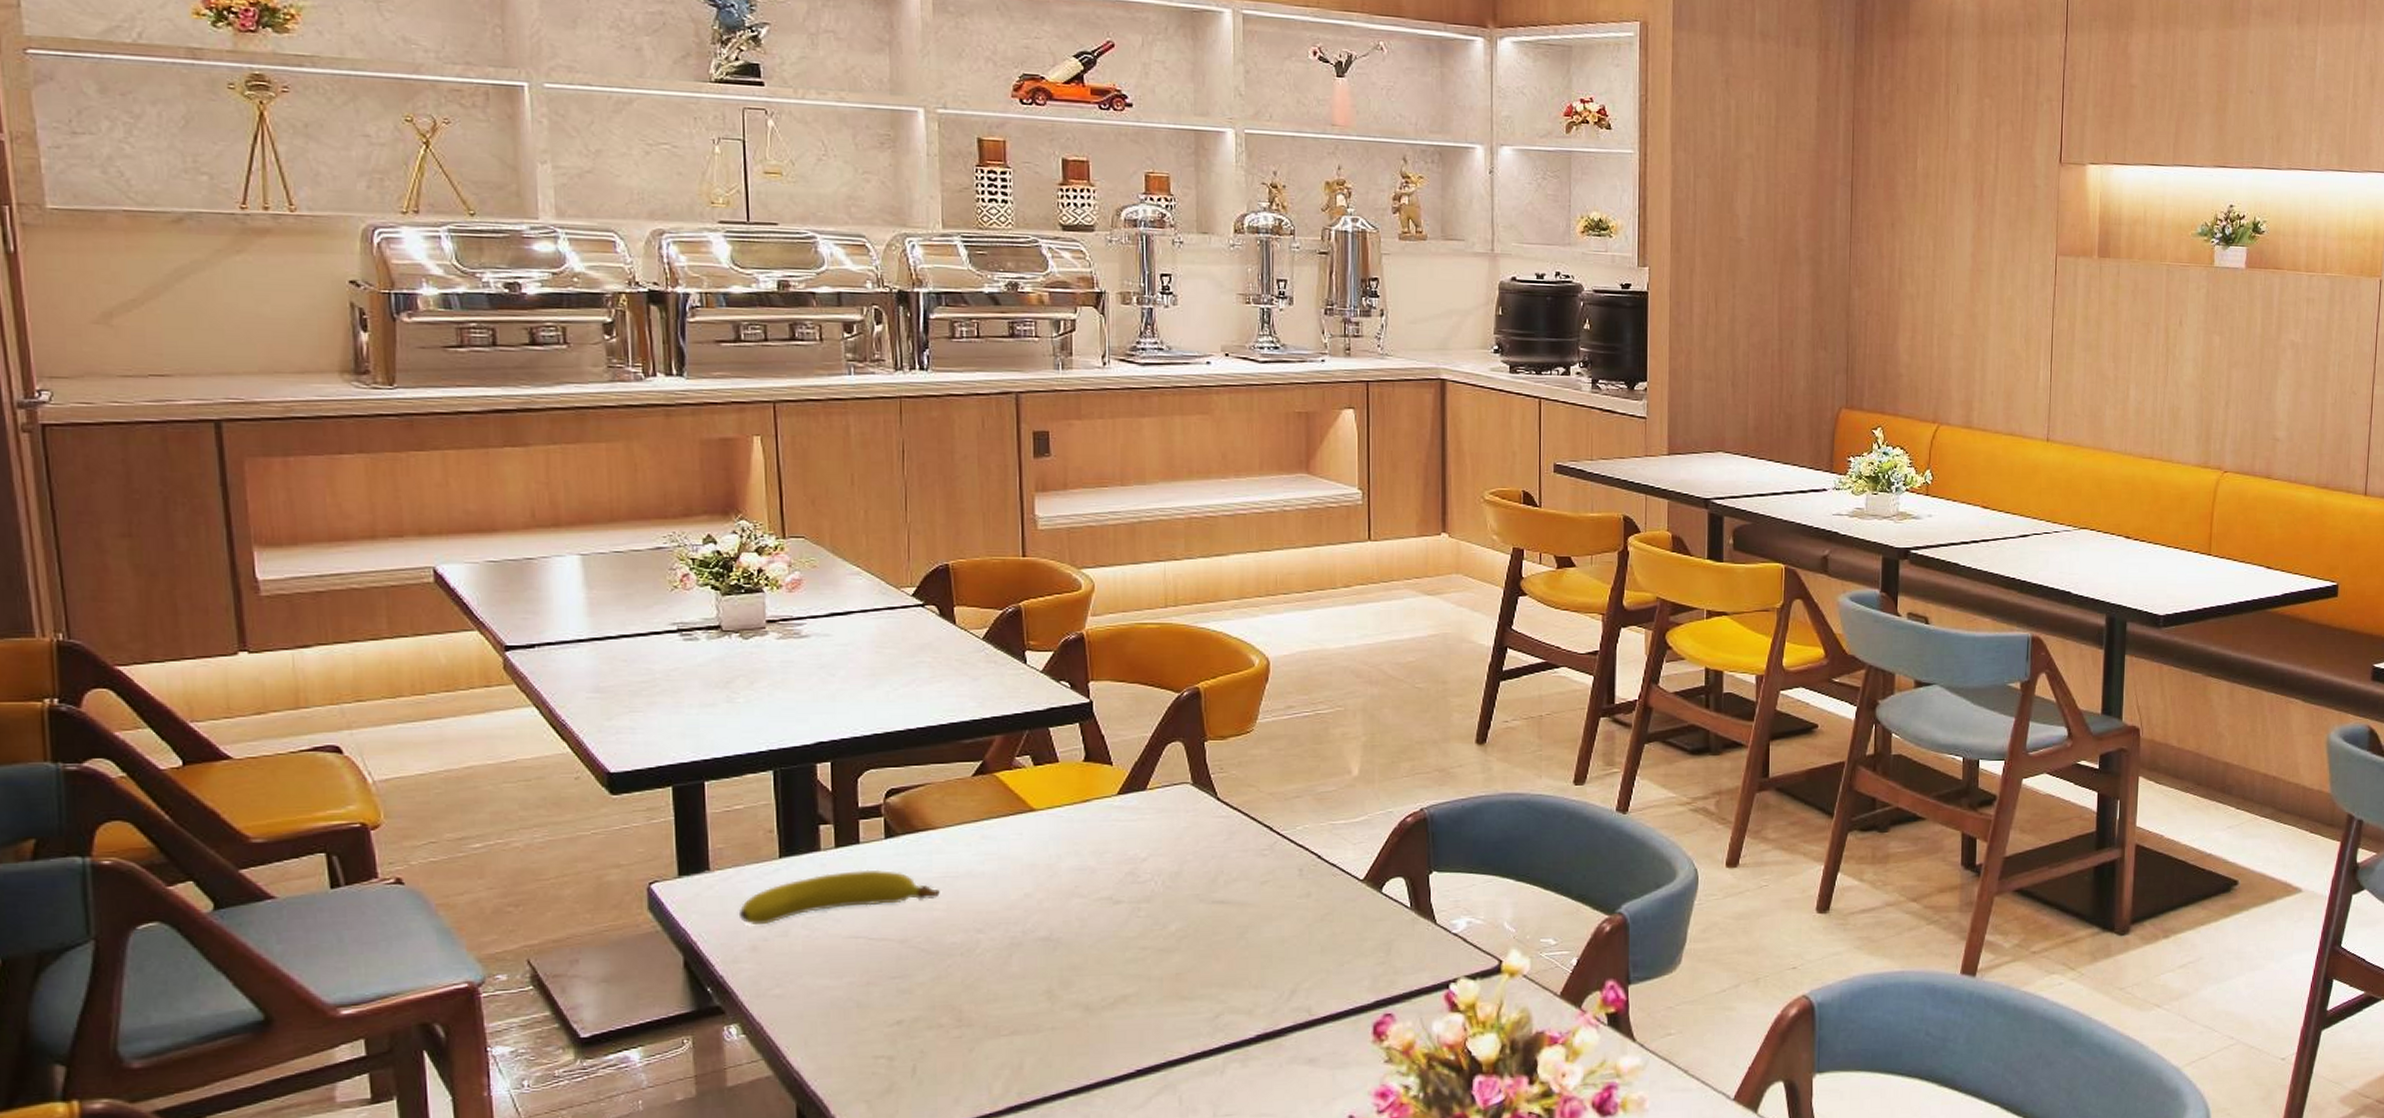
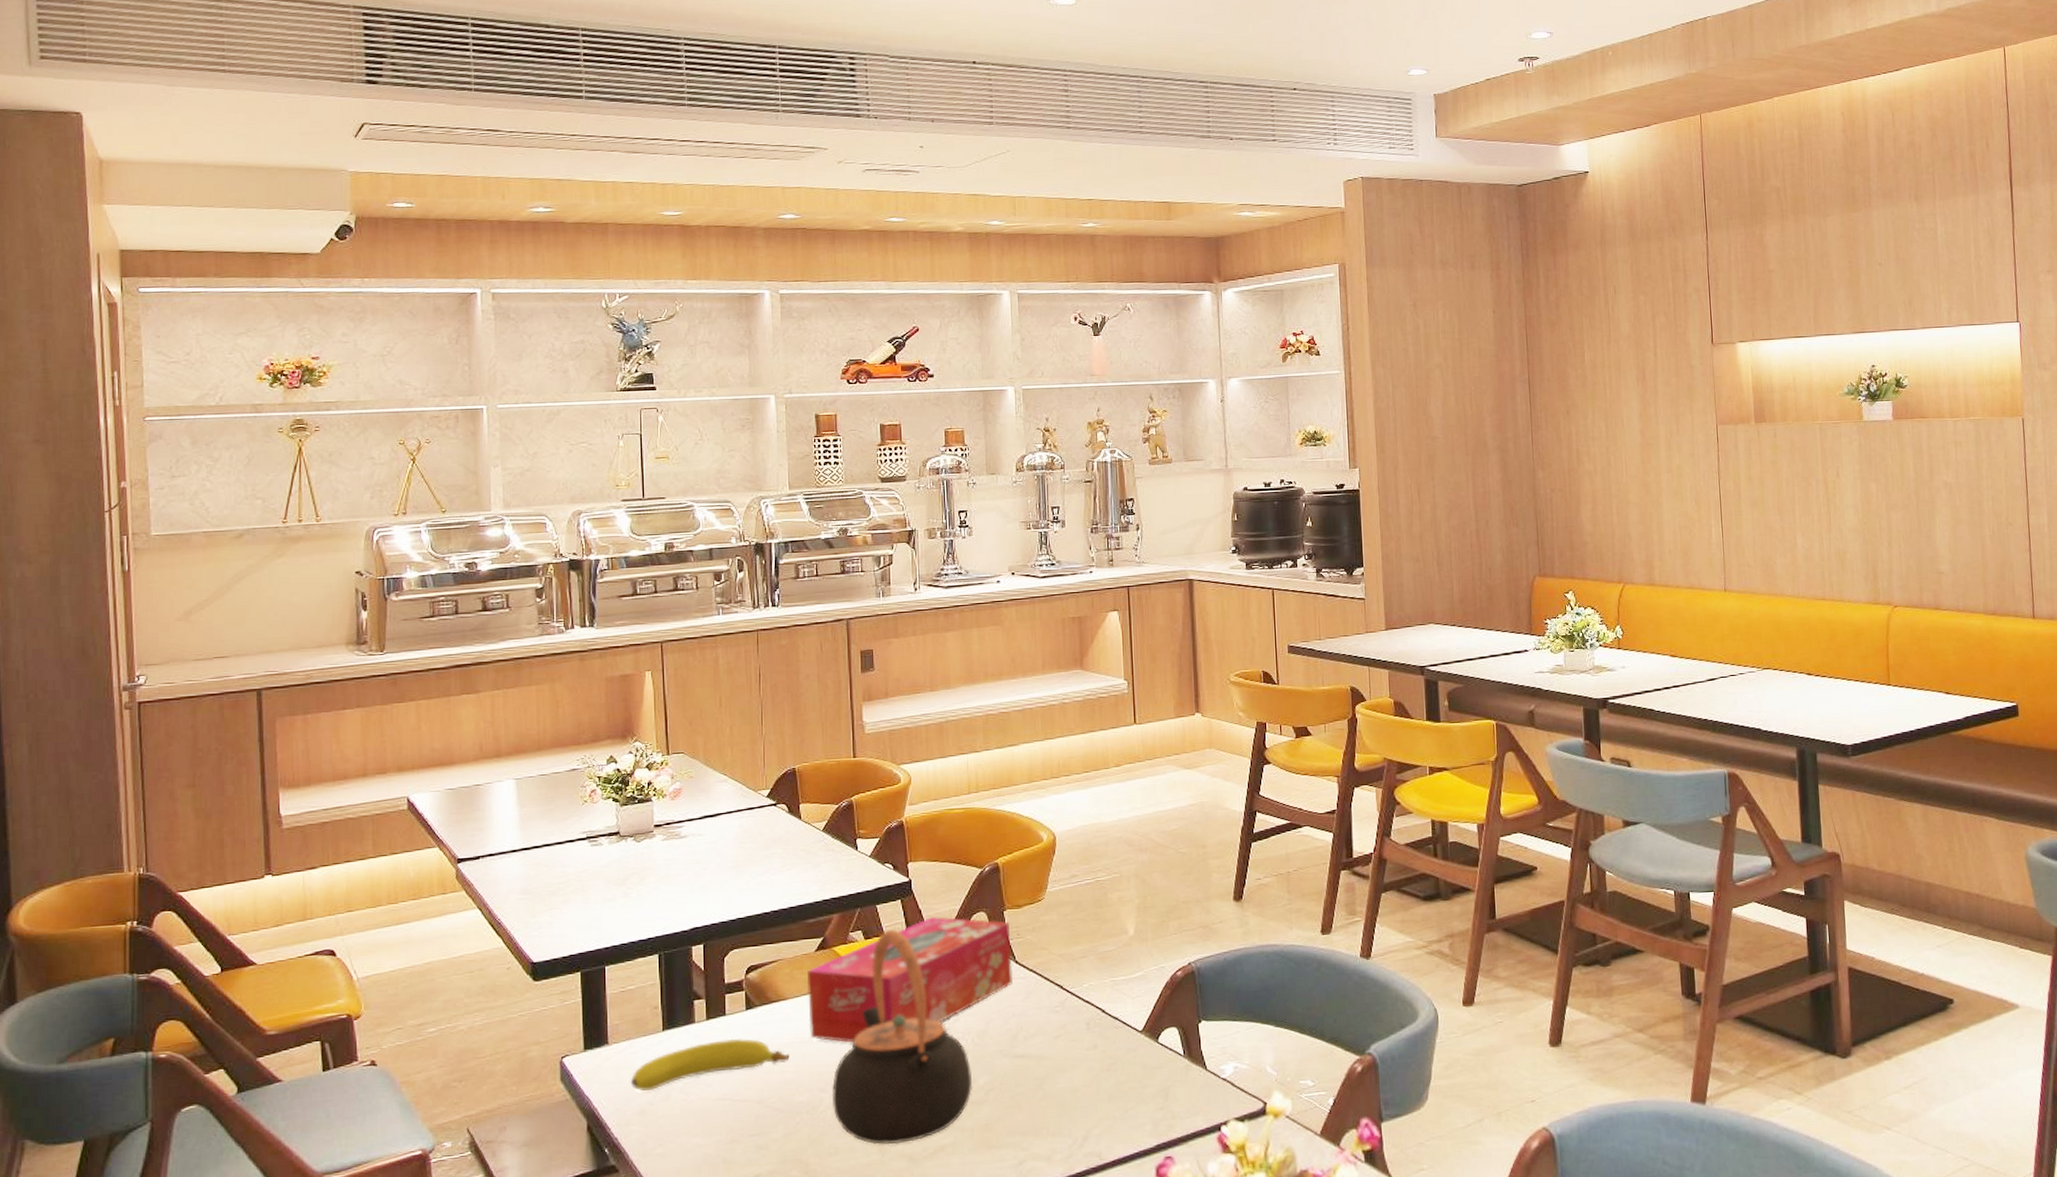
tissue box: none [961,744,1213,880] -> present [806,916,1012,1043]
teapot: none [991,756,1163,993] -> present [831,930,973,1145]

